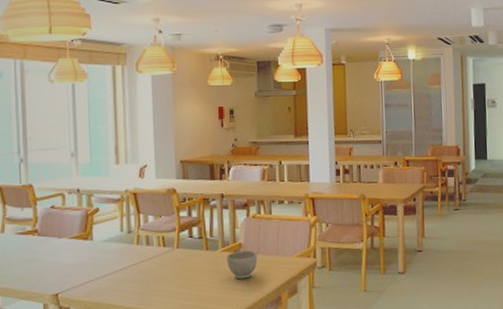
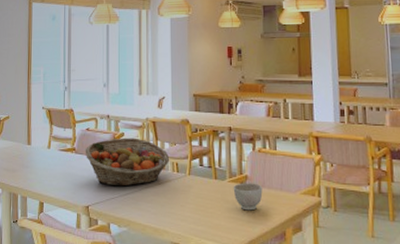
fruit basket: none [50,212,155,269] -> present [85,137,170,187]

